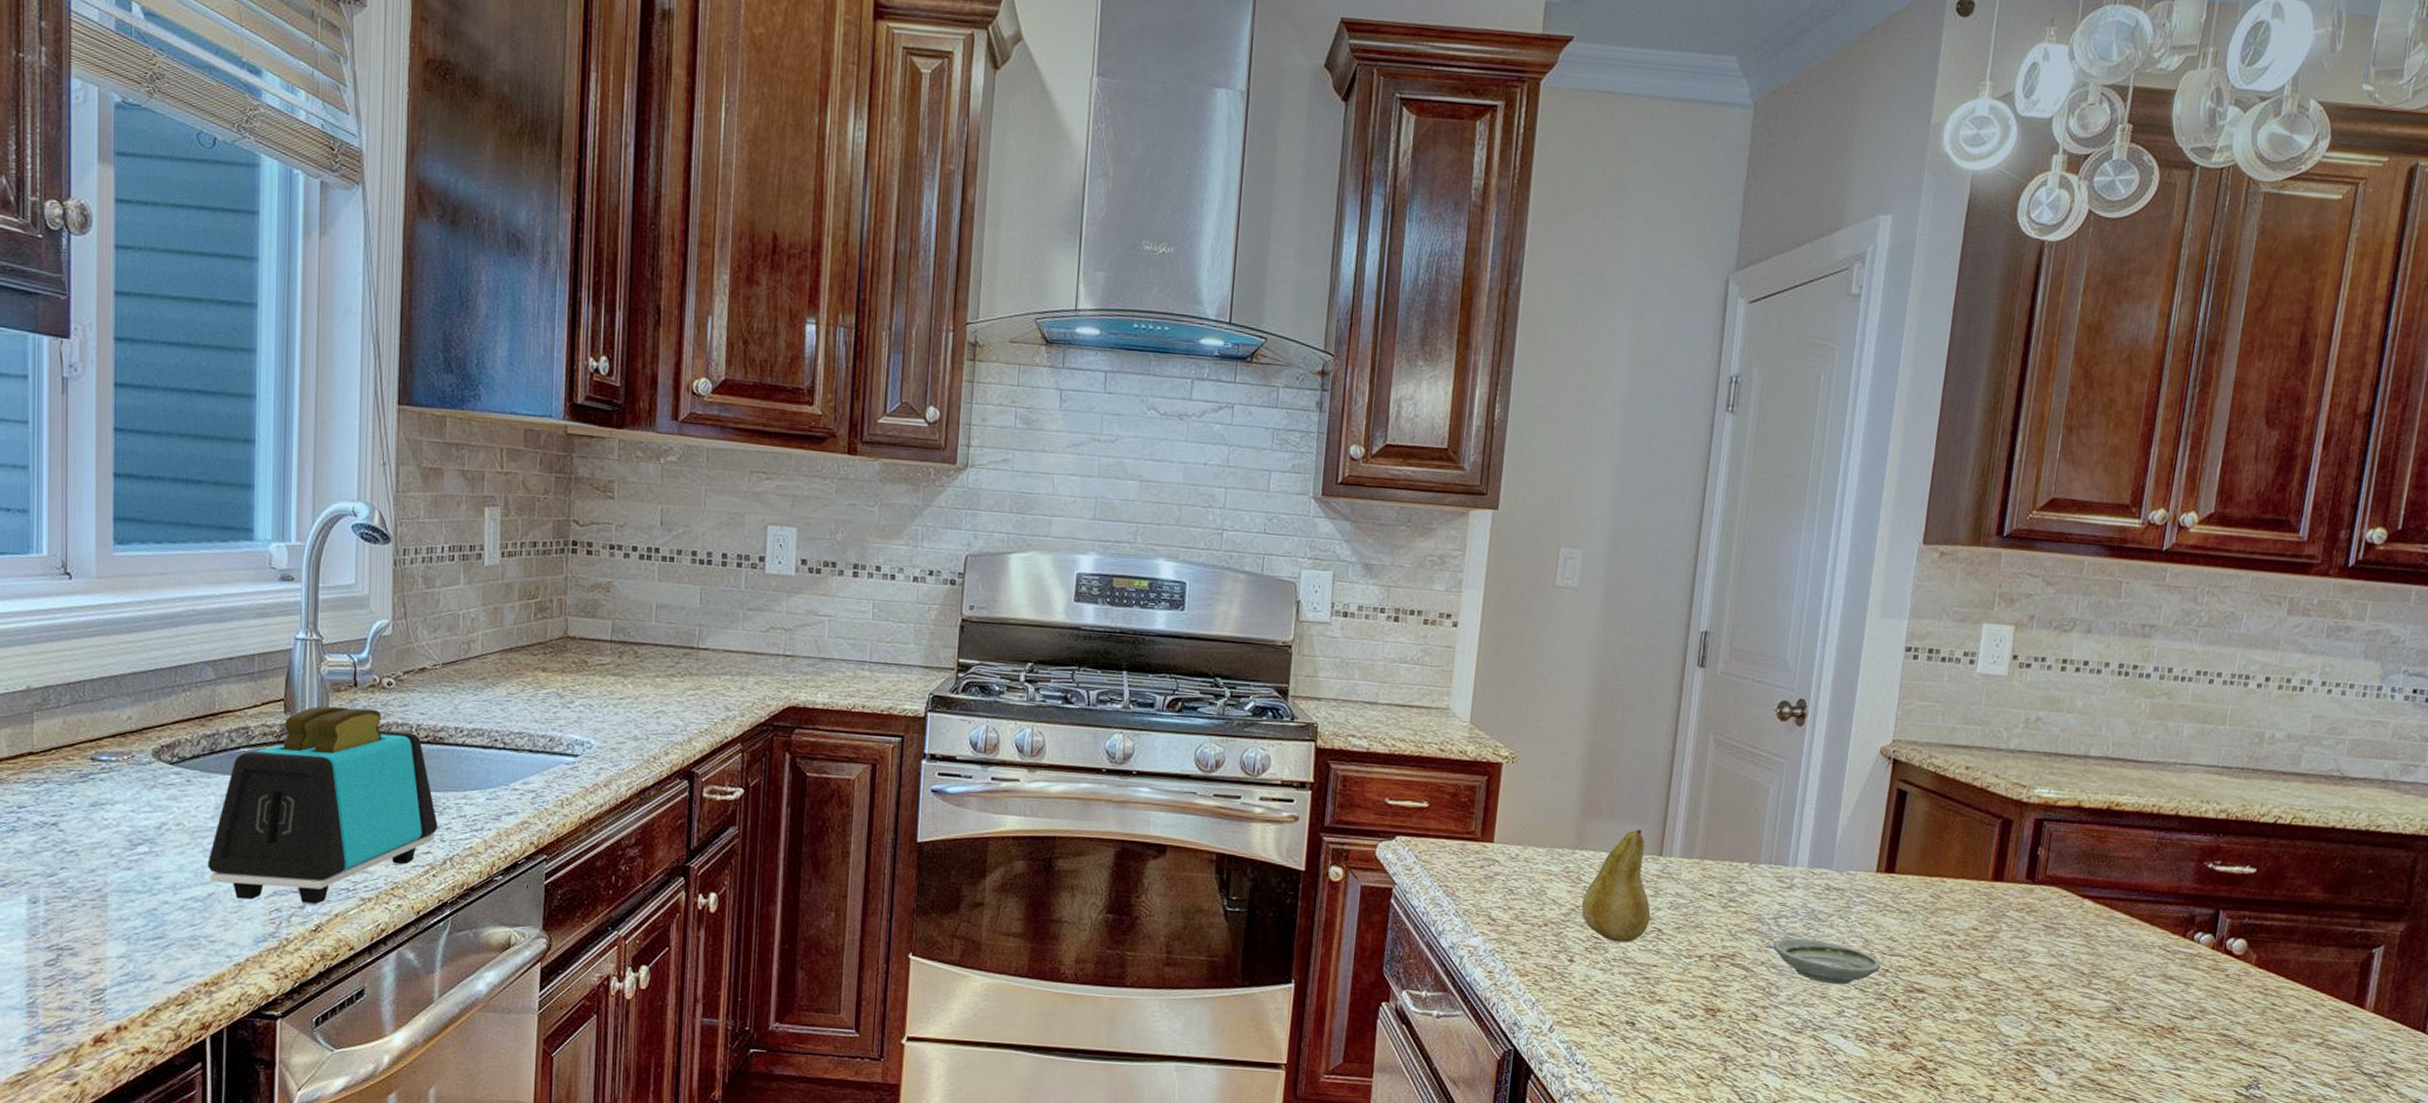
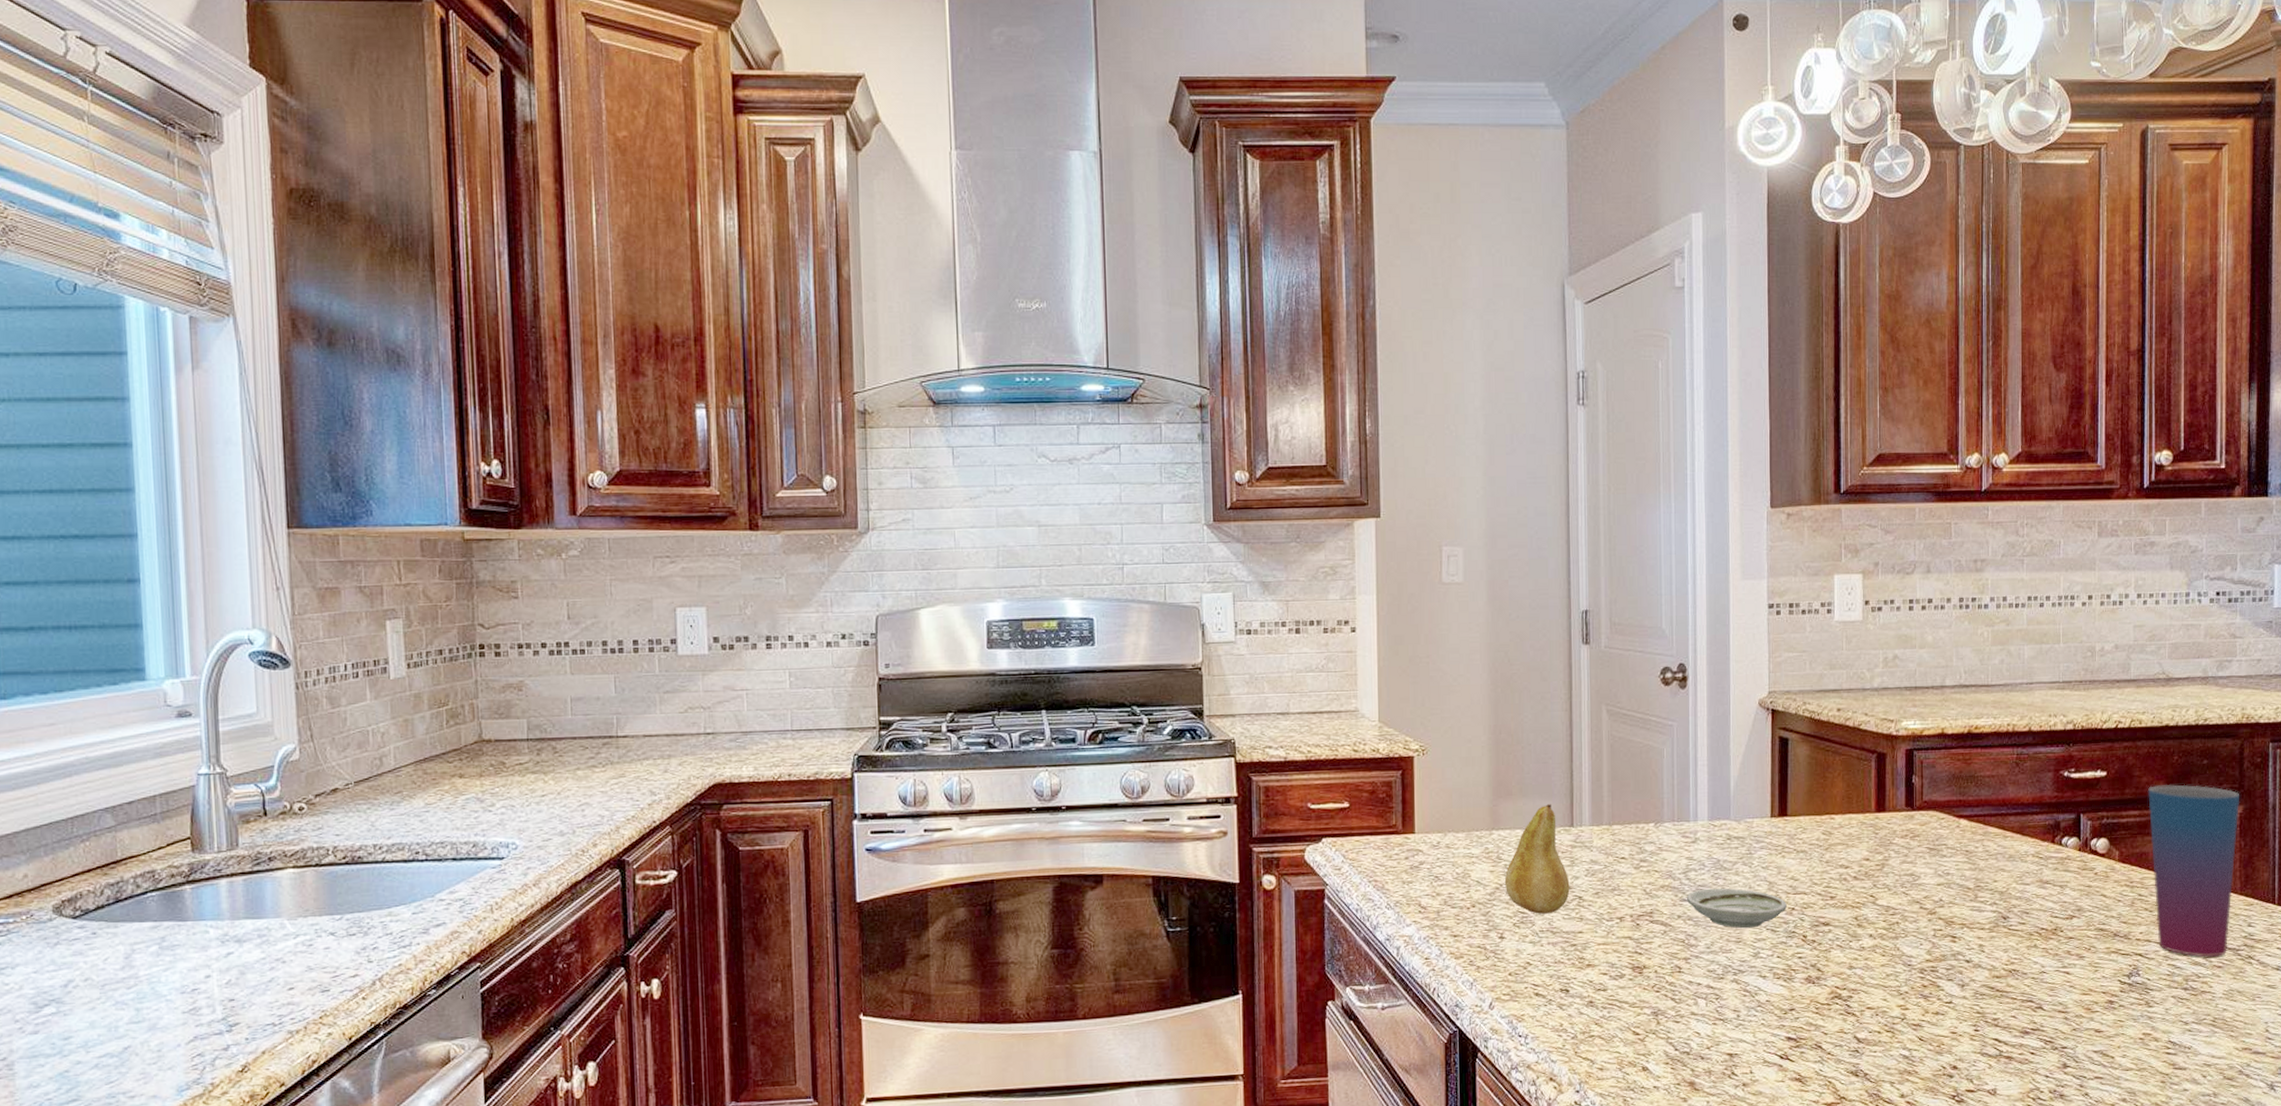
toaster: present [208,705,438,904] -> none [121,836,364,1049]
cup: none [2286,890,2404,1080] -> present [2148,784,2240,957]

